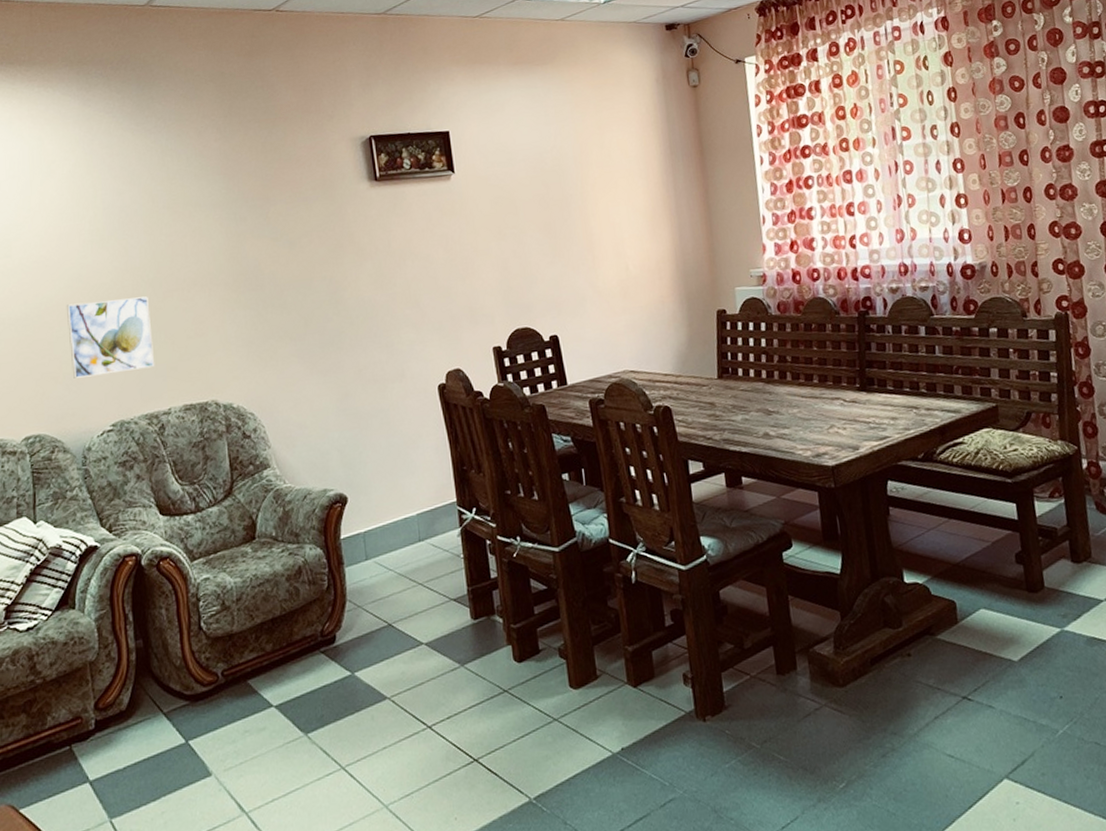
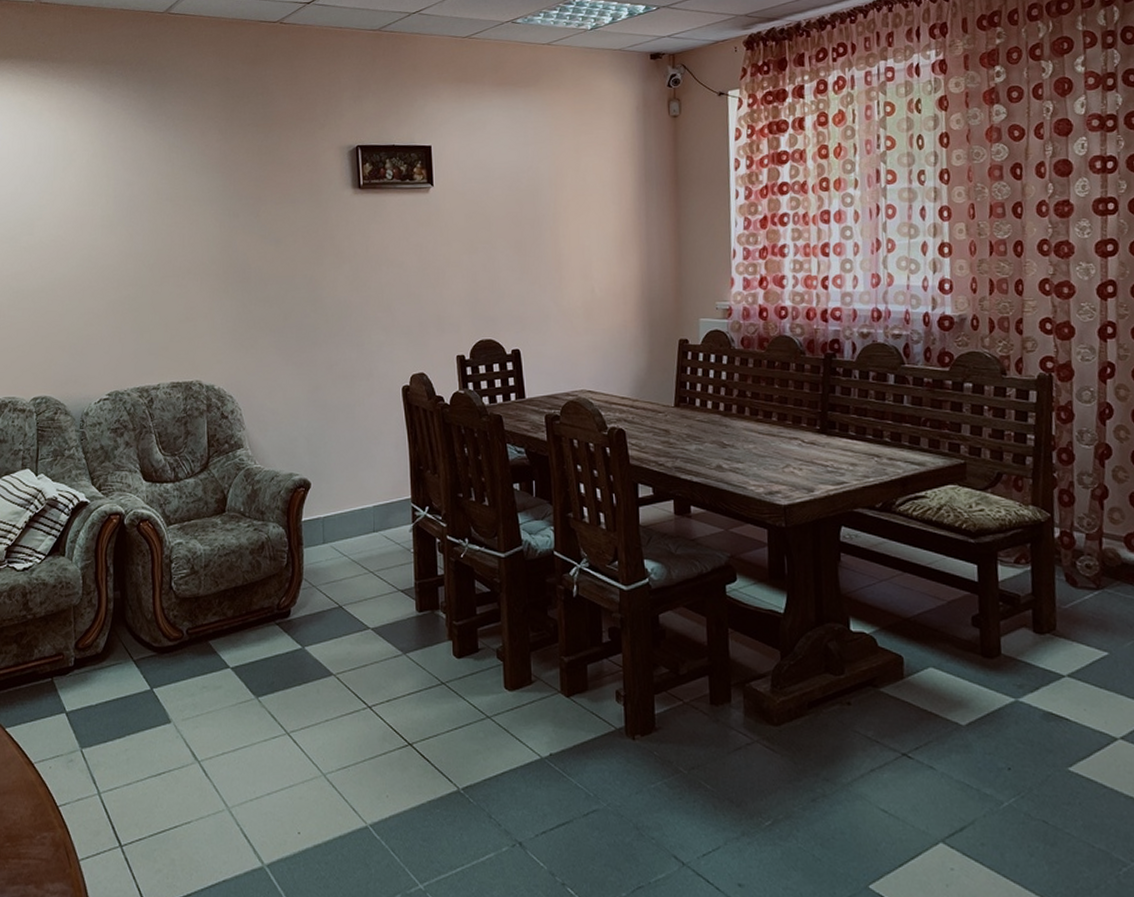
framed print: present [66,296,155,379] -> none [76,280,149,349]

